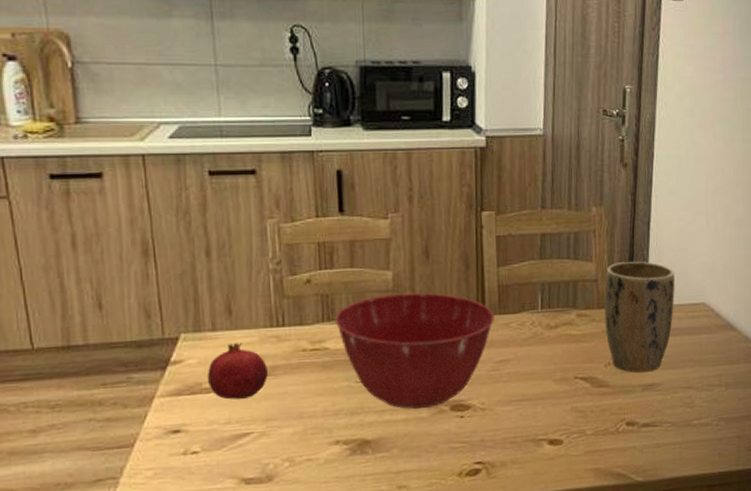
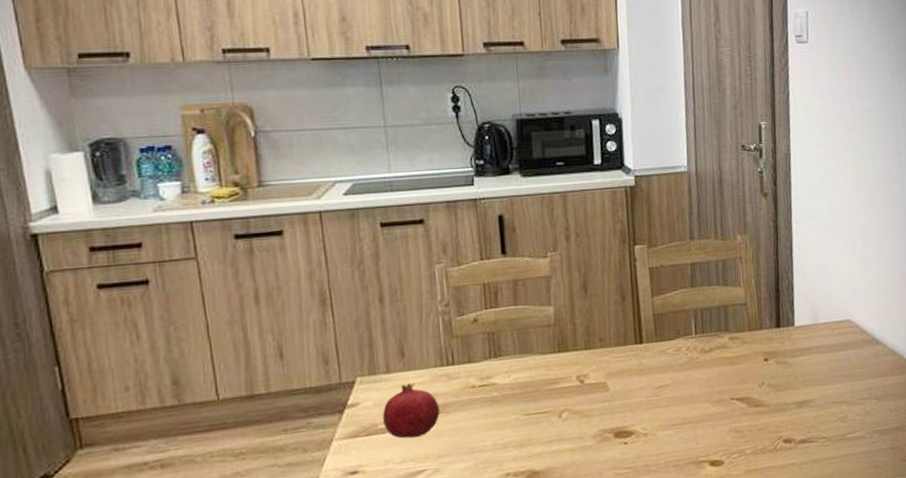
mixing bowl: present [334,292,494,410] -> none [501,325,652,439]
plant pot: present [604,261,675,373] -> none [754,283,821,391]

